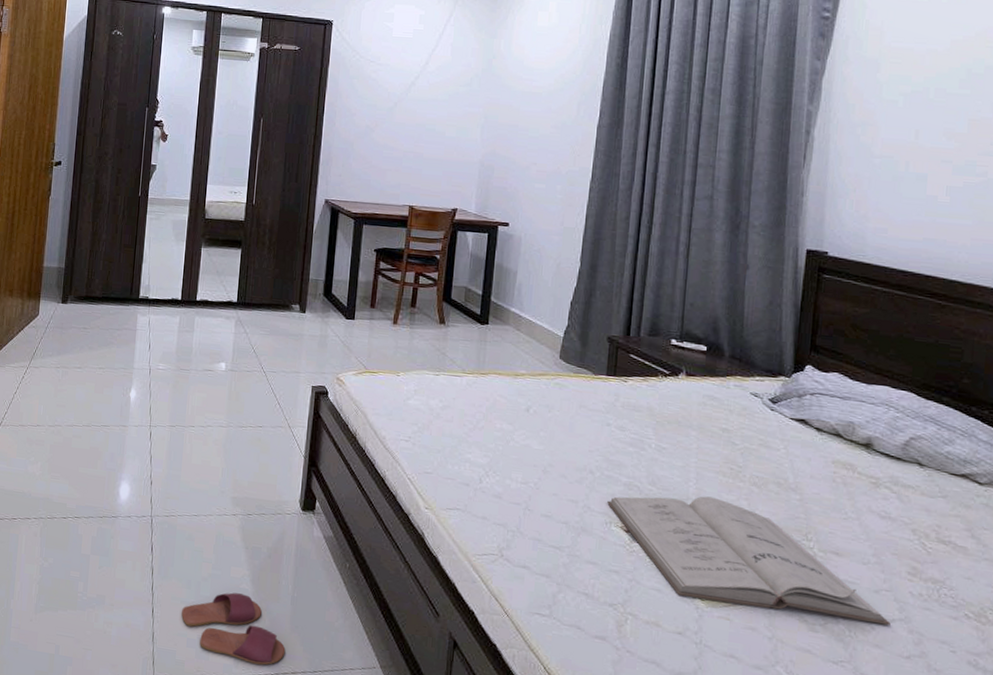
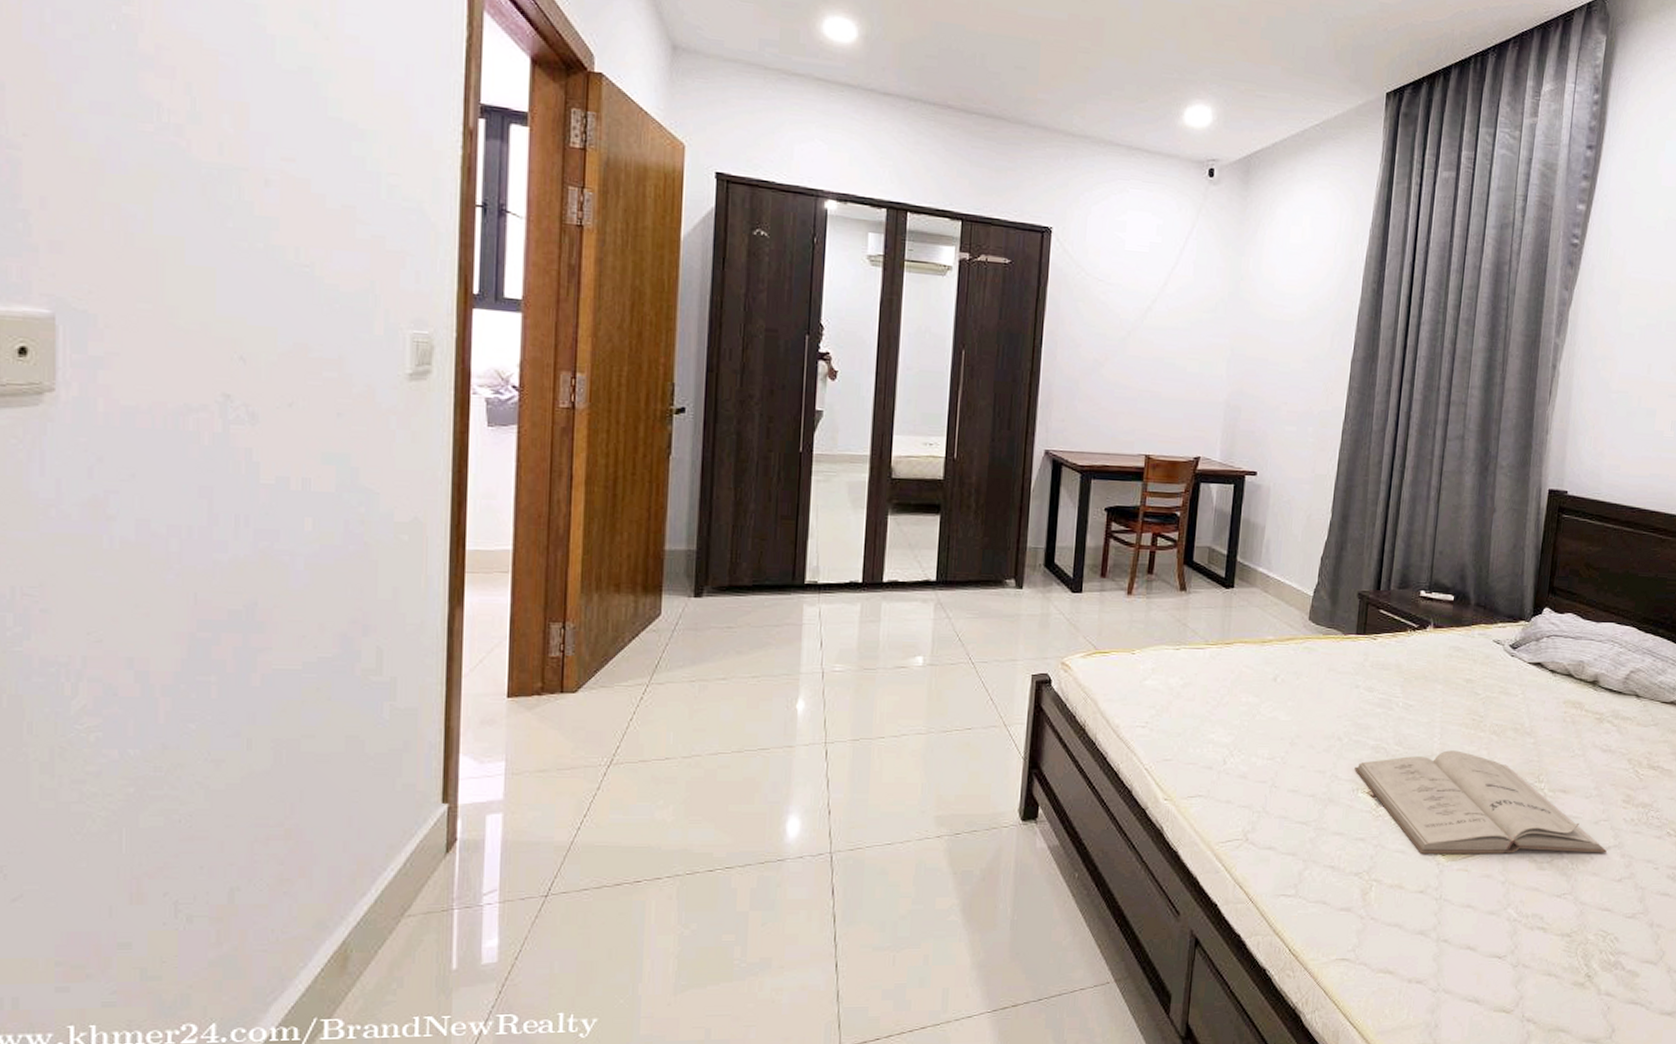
slippers: present [181,592,286,665] -> none [874,927,1005,1004]

